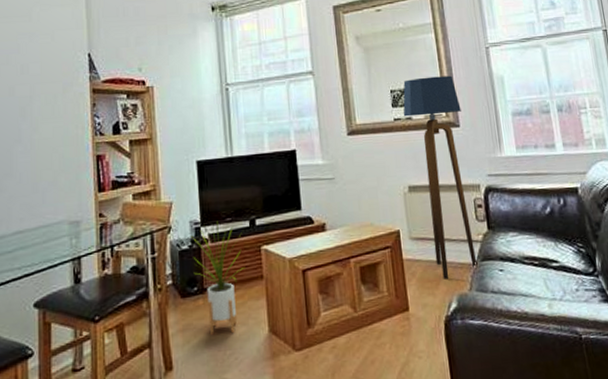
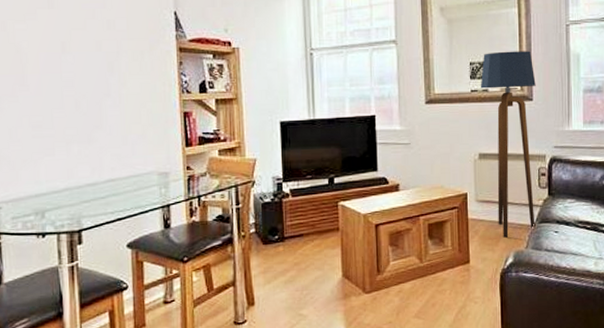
house plant: present [190,221,246,335] -> none [272,177,323,277]

